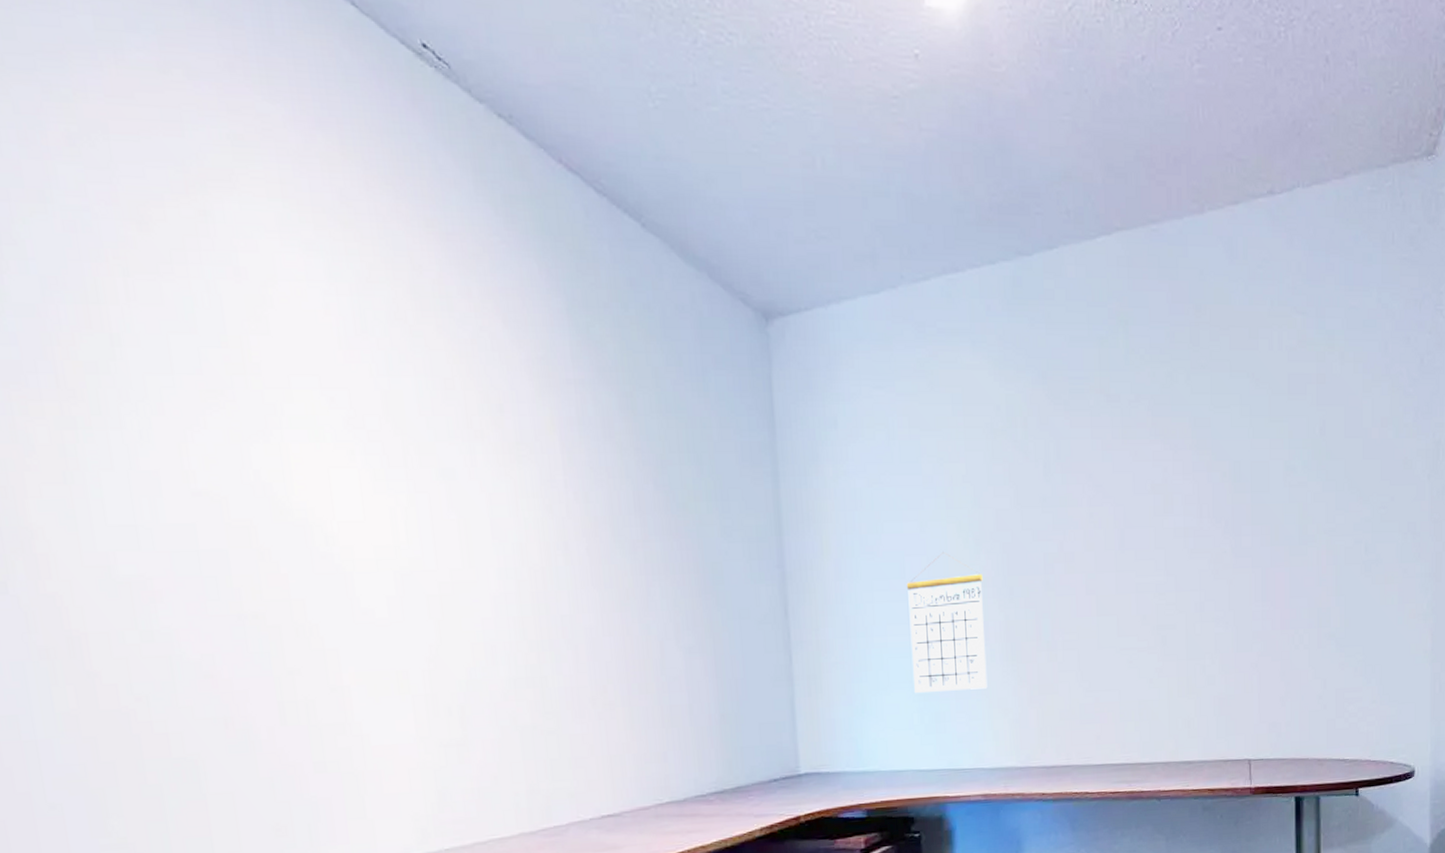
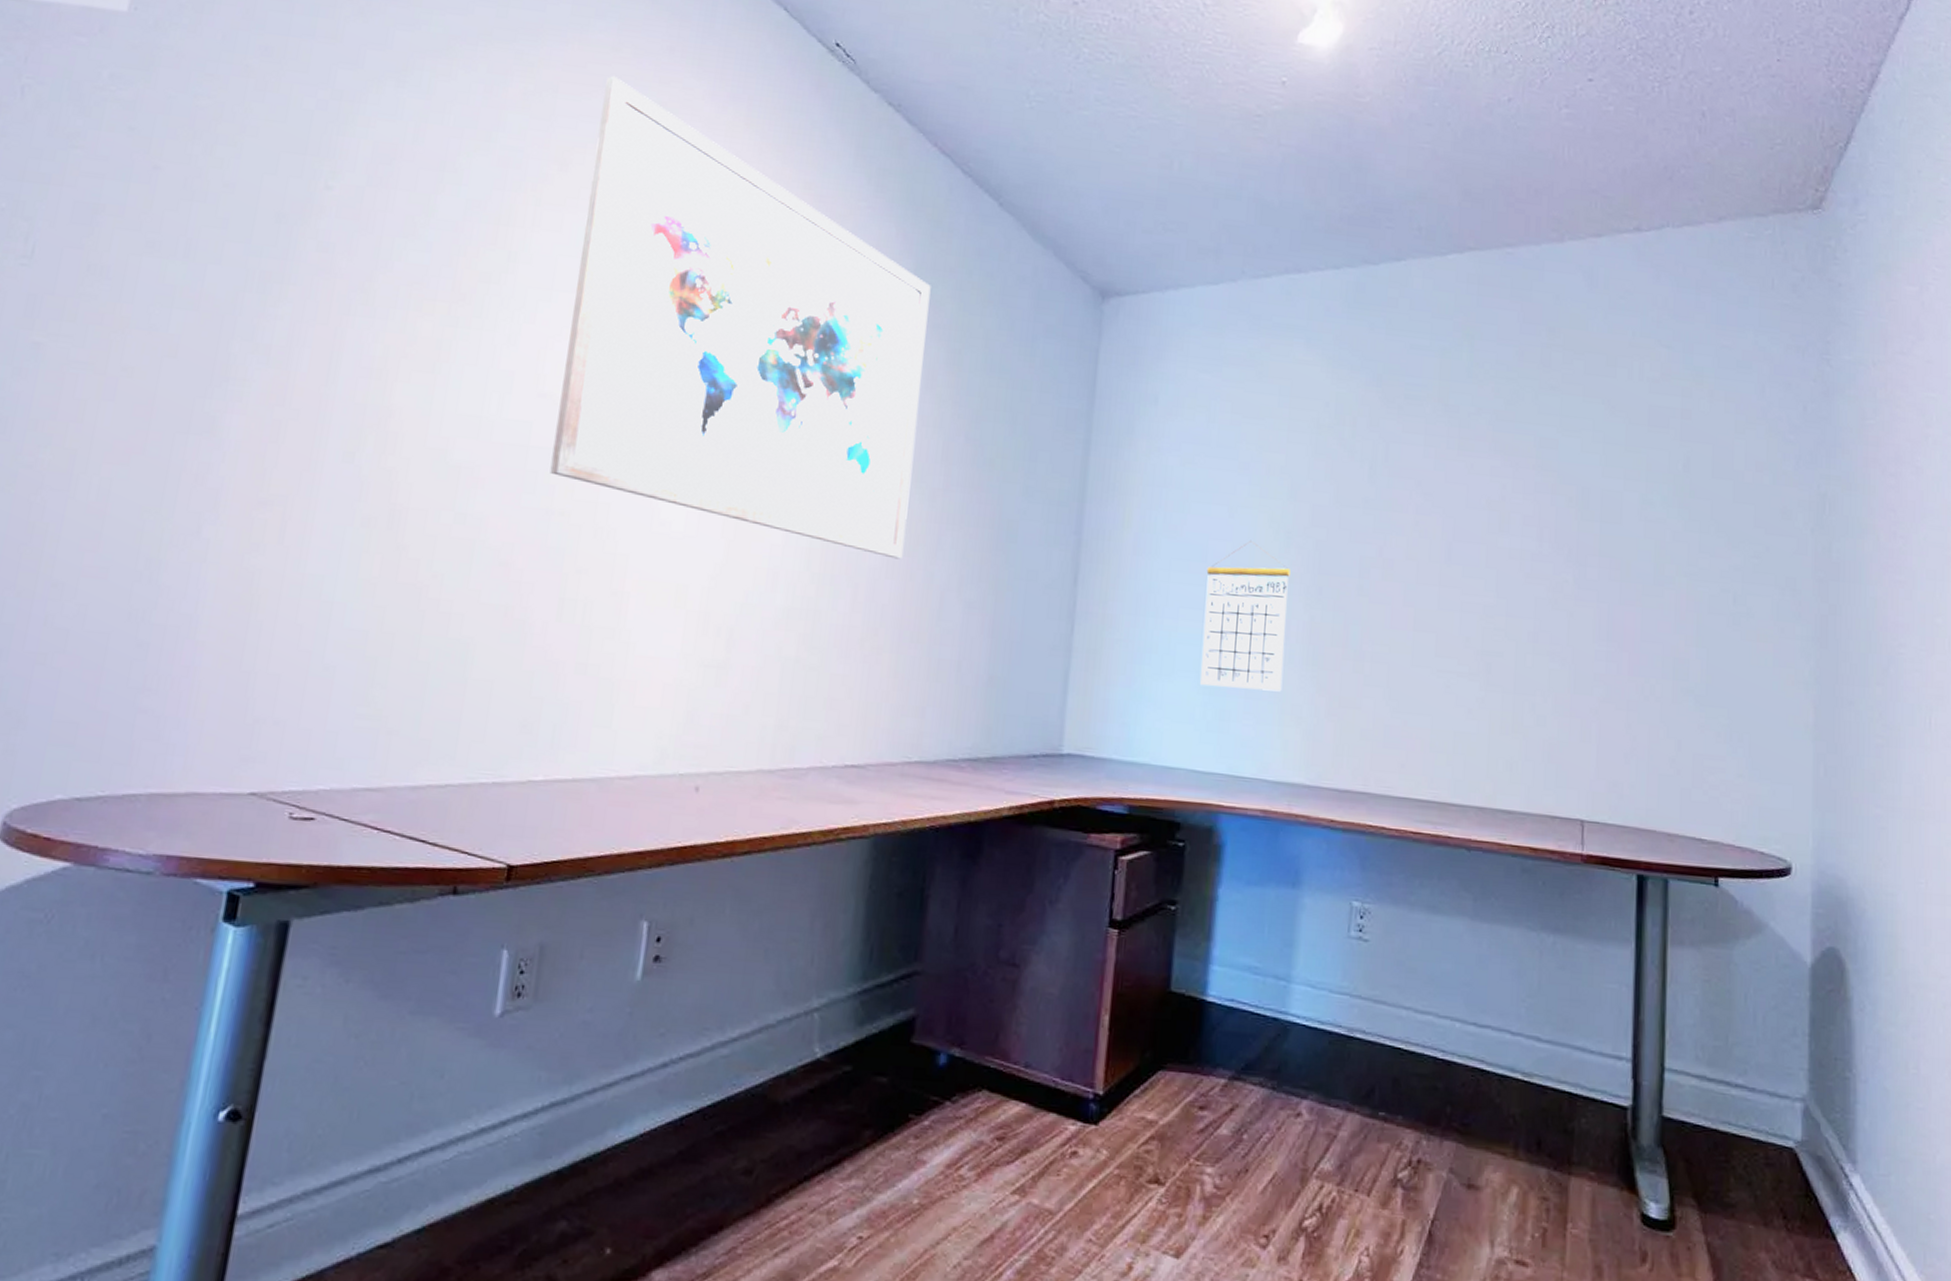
wall art: none [163,105,616,616] -> present [550,75,931,559]

